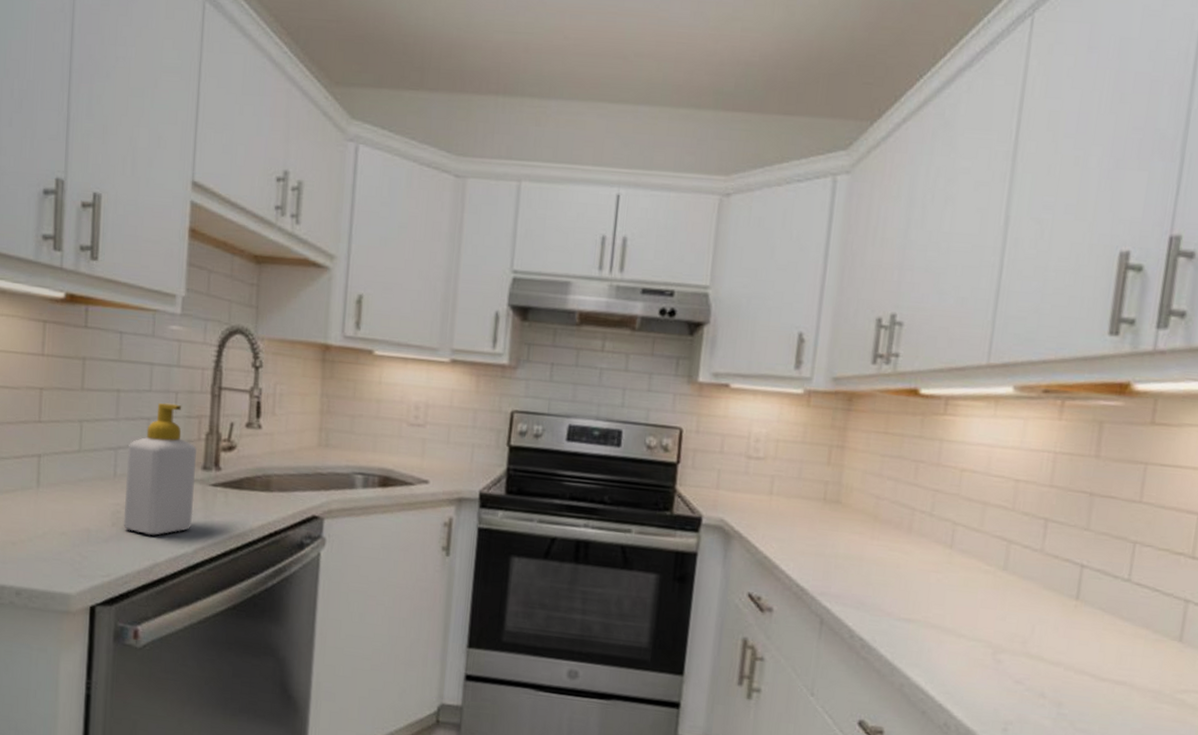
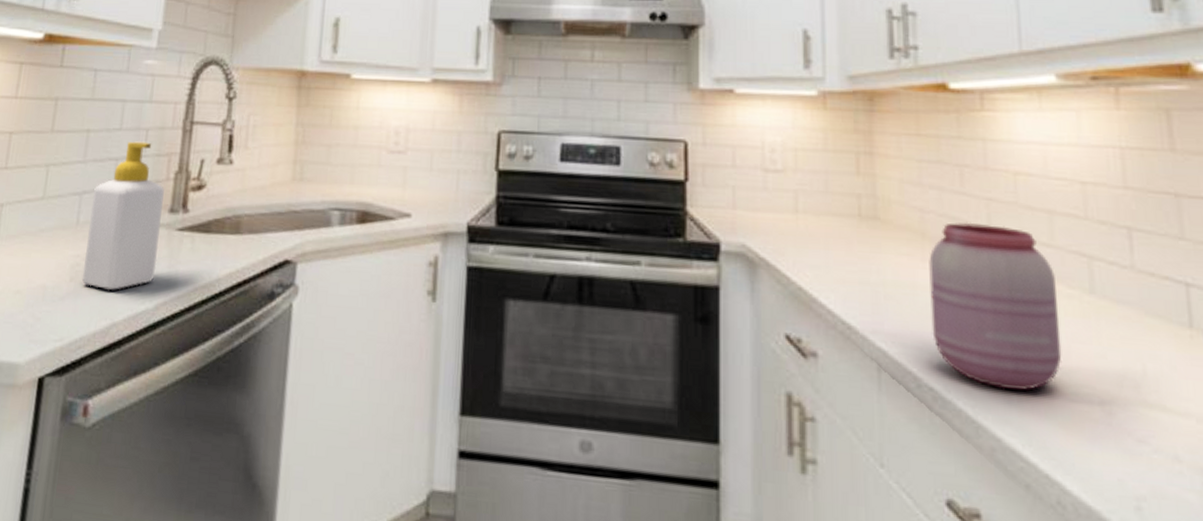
jar: none [869,508,978,643] -> present [929,222,1063,391]

